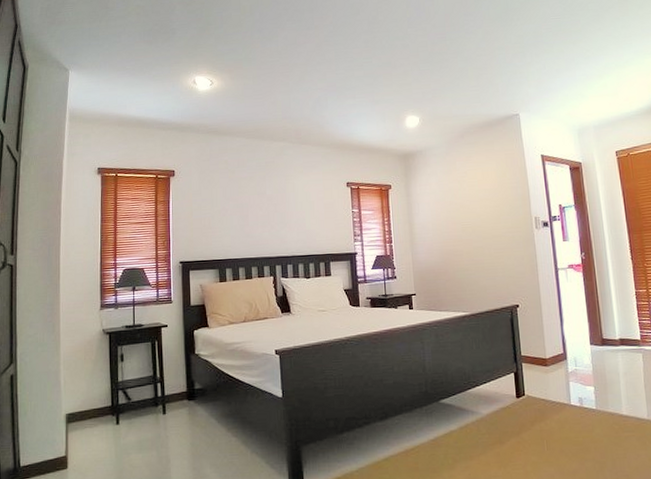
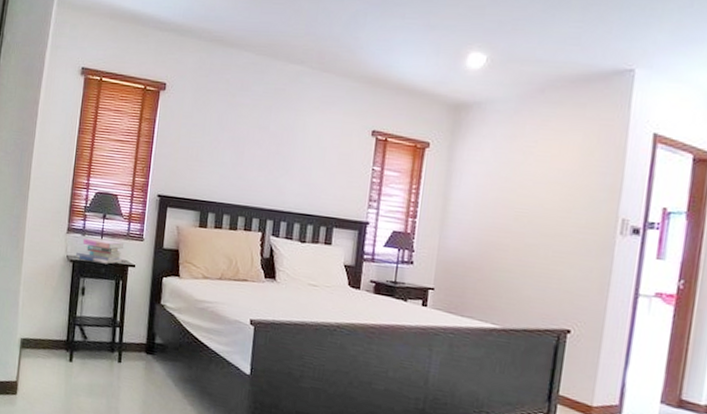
books: none [110,307,155,331] -> present [75,237,123,265]

